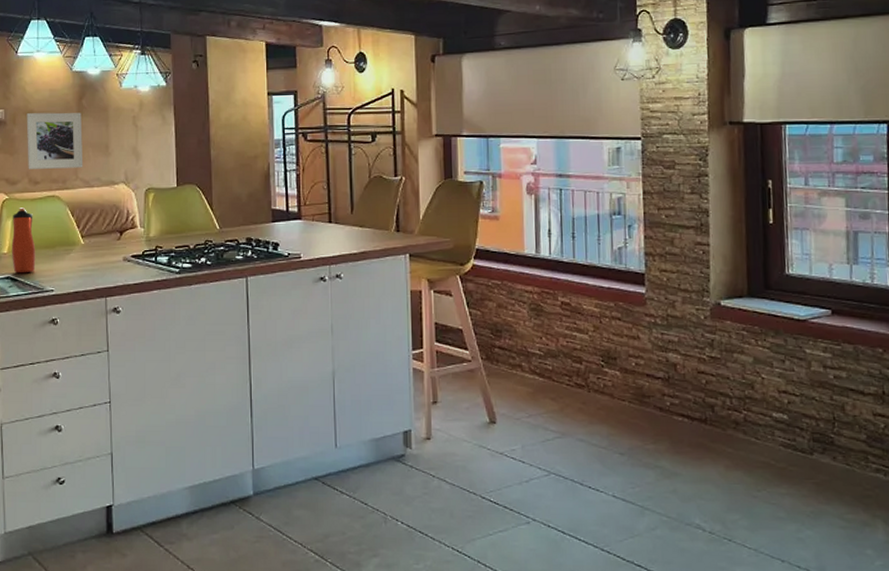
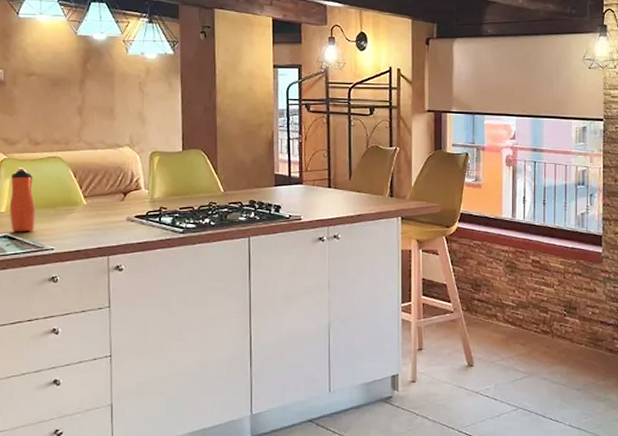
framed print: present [26,112,83,169] -> none [27,75,87,130]

